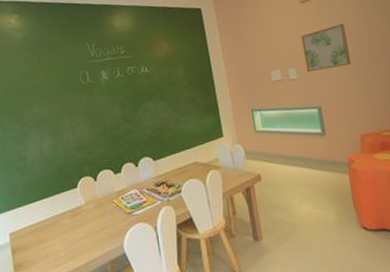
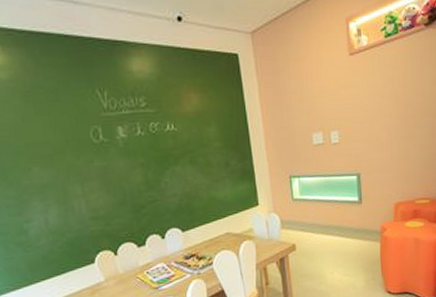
wall art: present [301,23,352,72] -> none [347,82,395,136]

